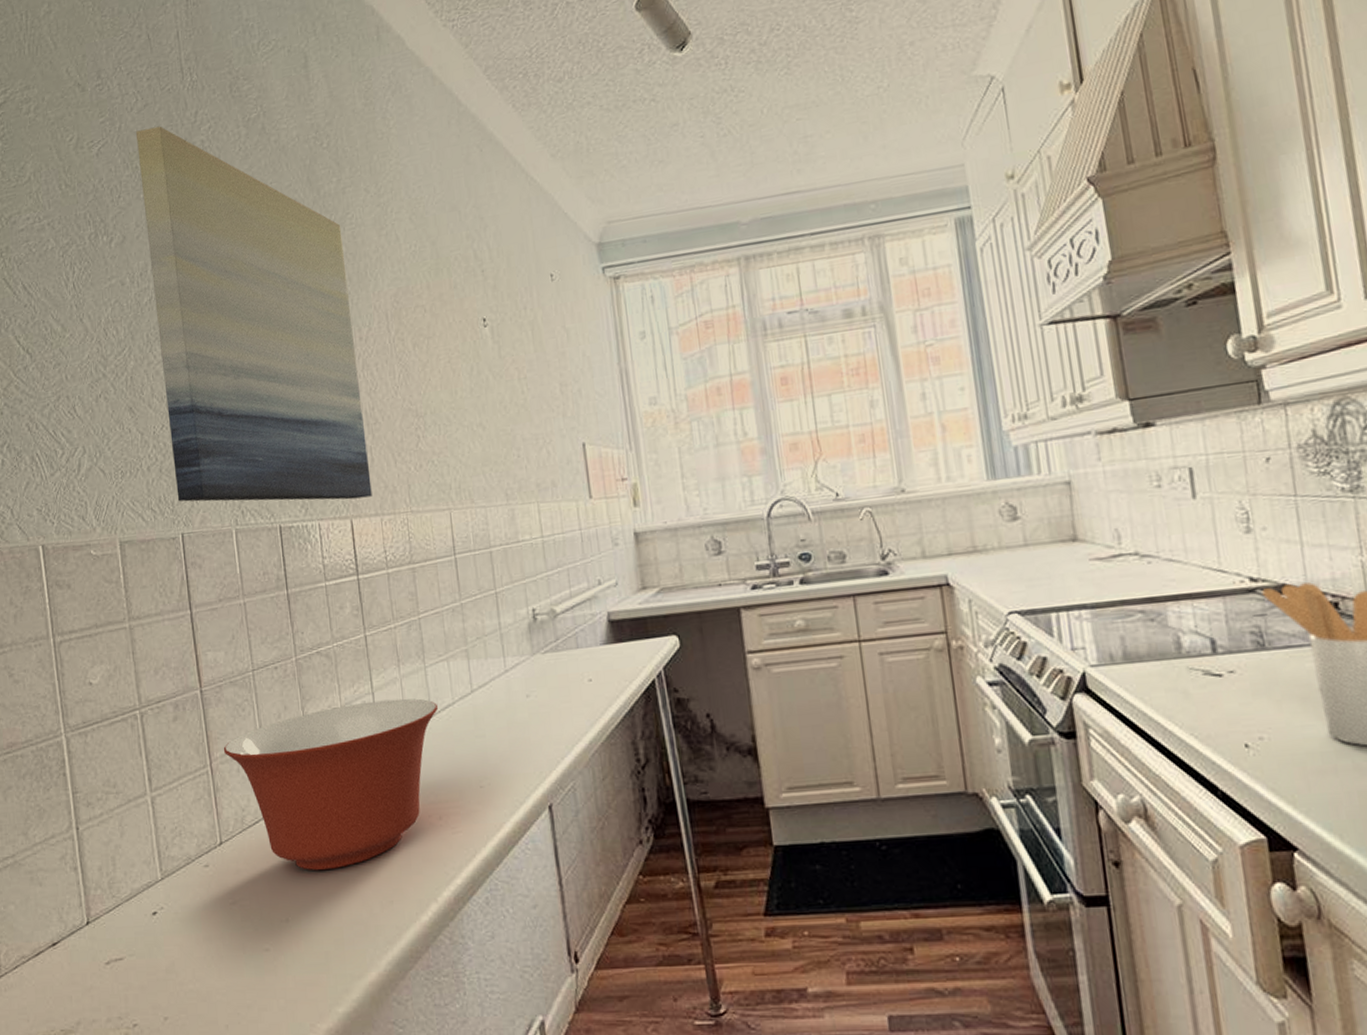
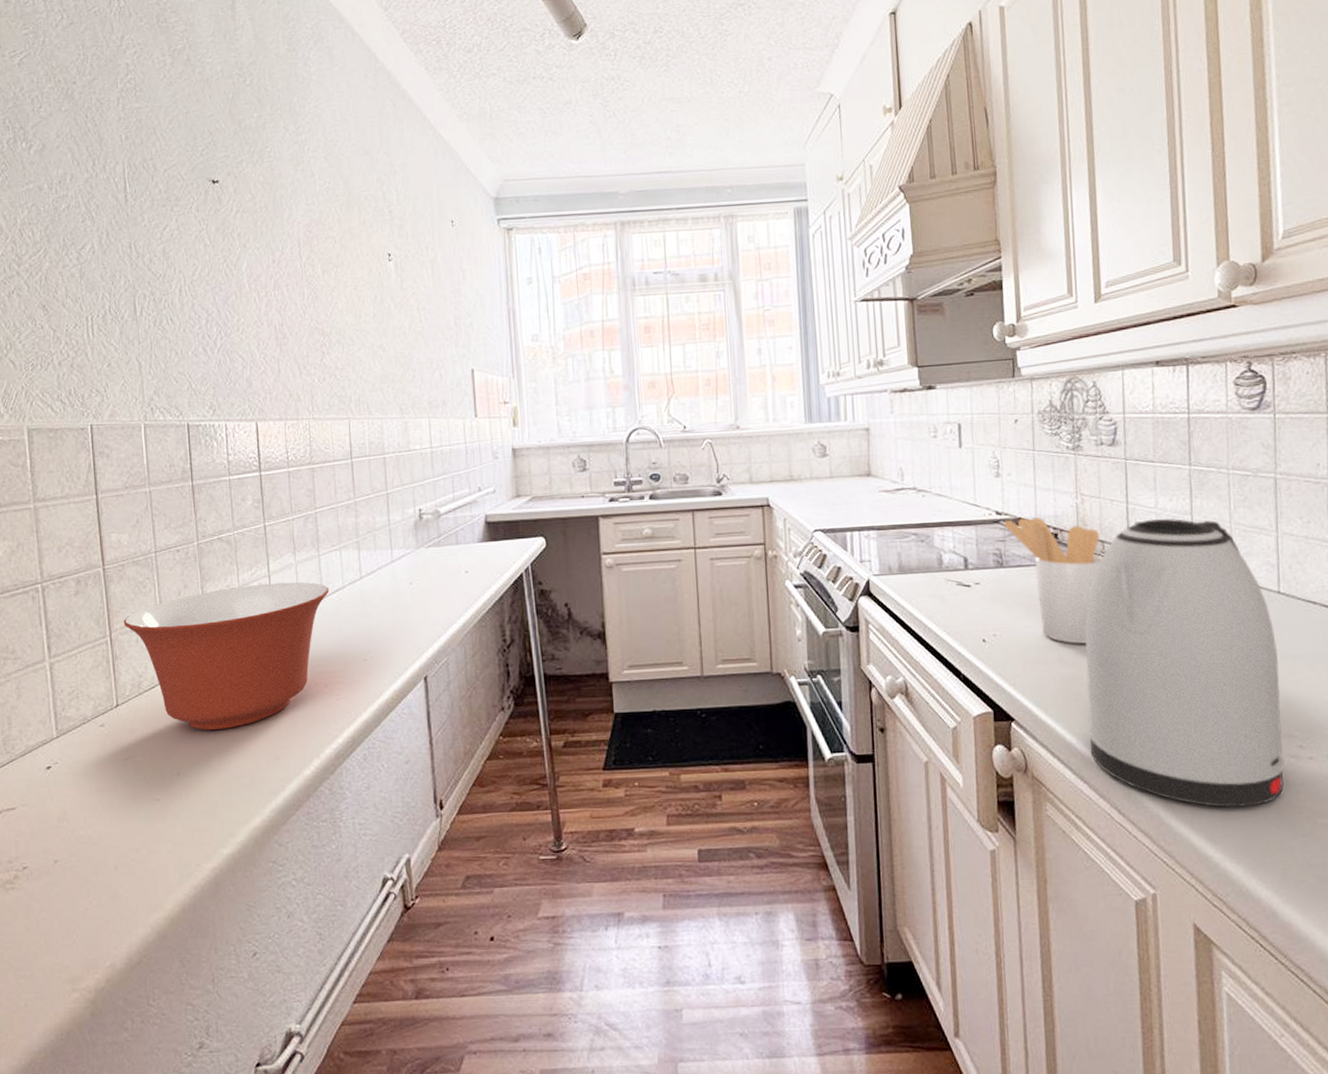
wall art: present [135,126,372,502] -> none [59,45,277,404]

